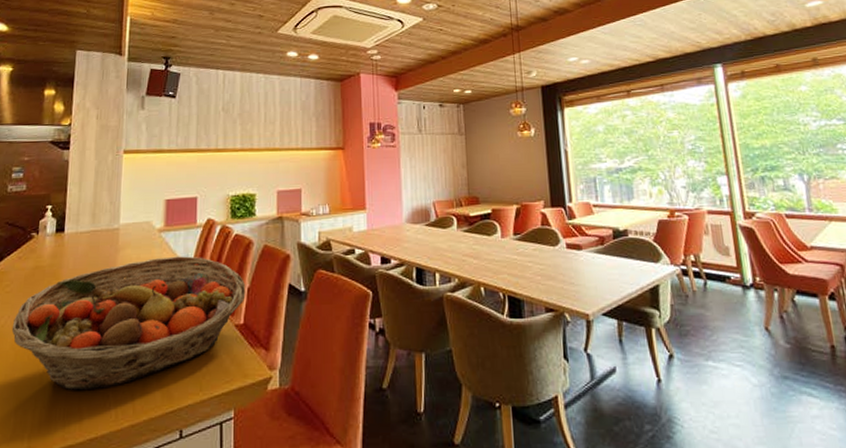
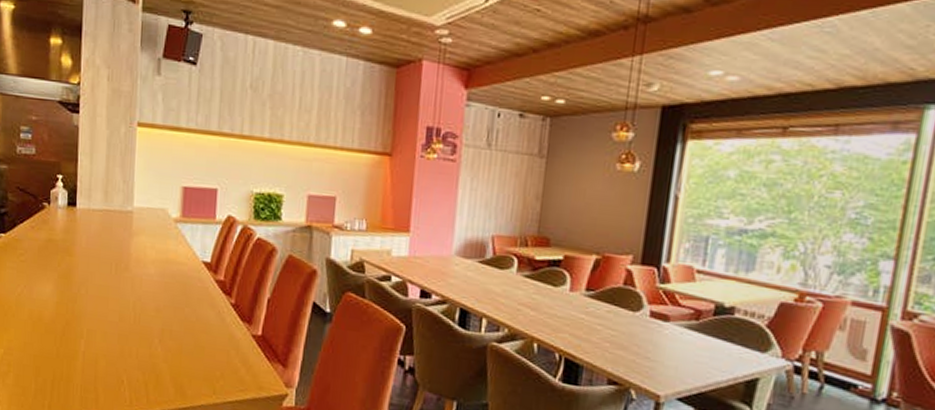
fruit basket: present [11,256,246,391] -> none [28,250,266,374]

